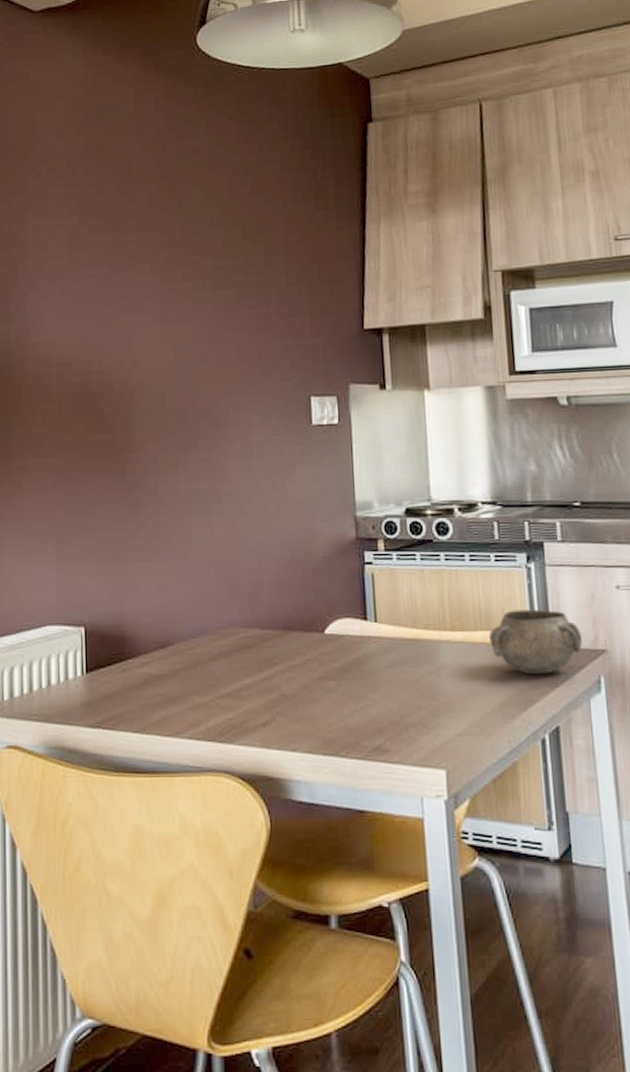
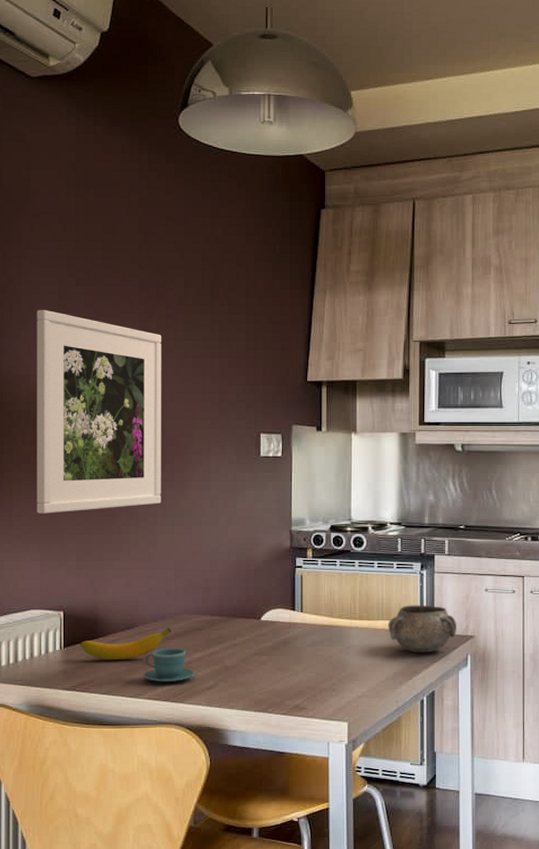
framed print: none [45,266,195,507] -> present [36,309,161,514]
banana: none [104,644,214,689] -> present [79,627,171,660]
teacup: none [182,671,245,716] -> present [143,647,195,682]

